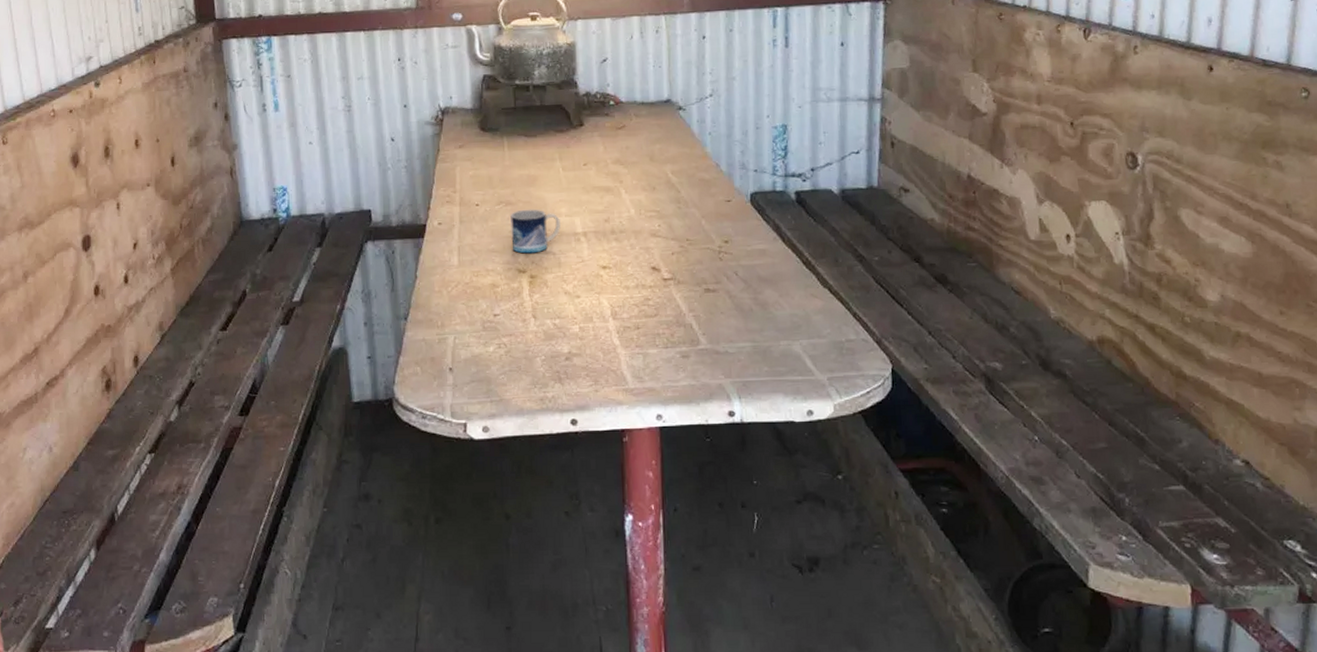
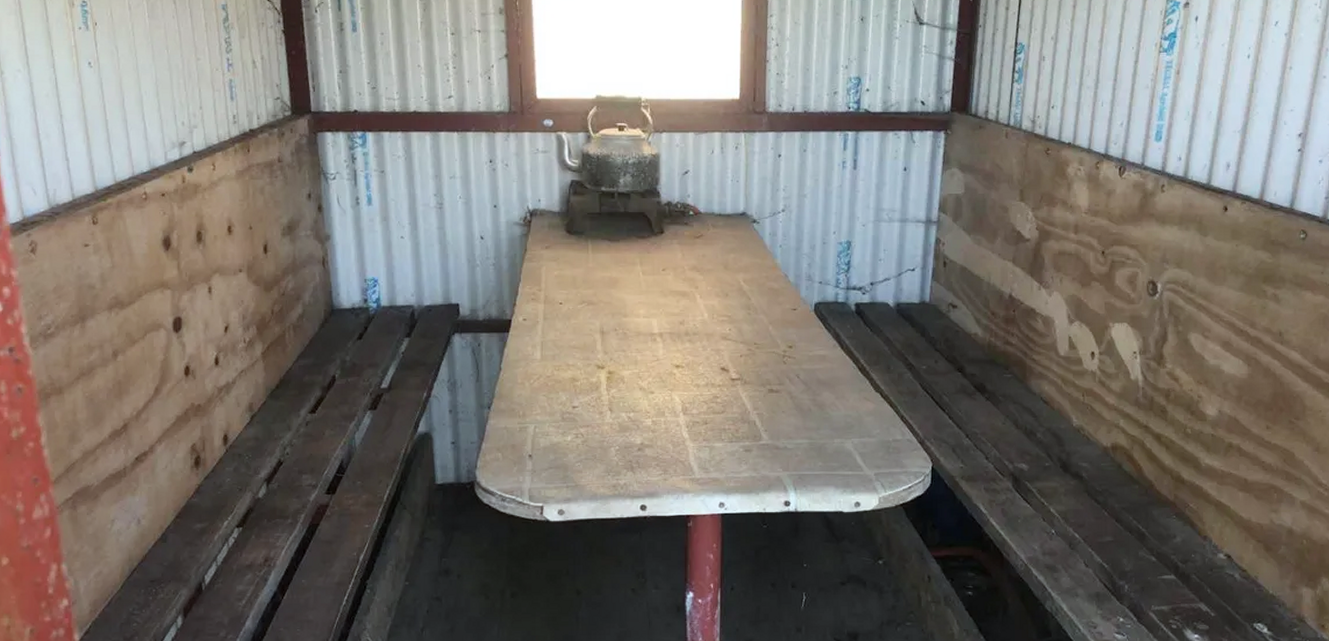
mug: present [510,209,560,254] -> none [592,309,638,351]

